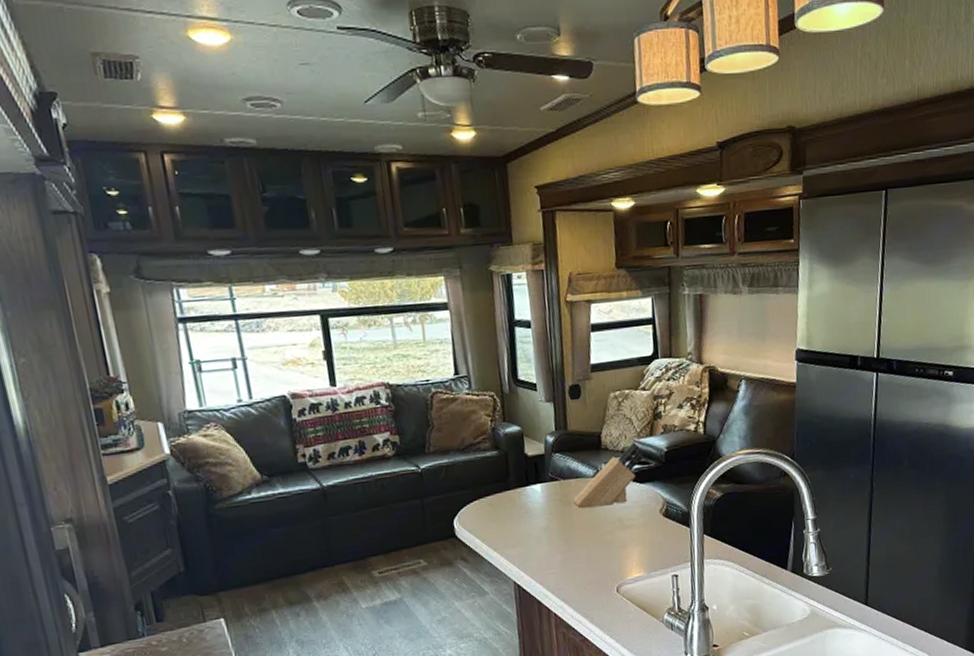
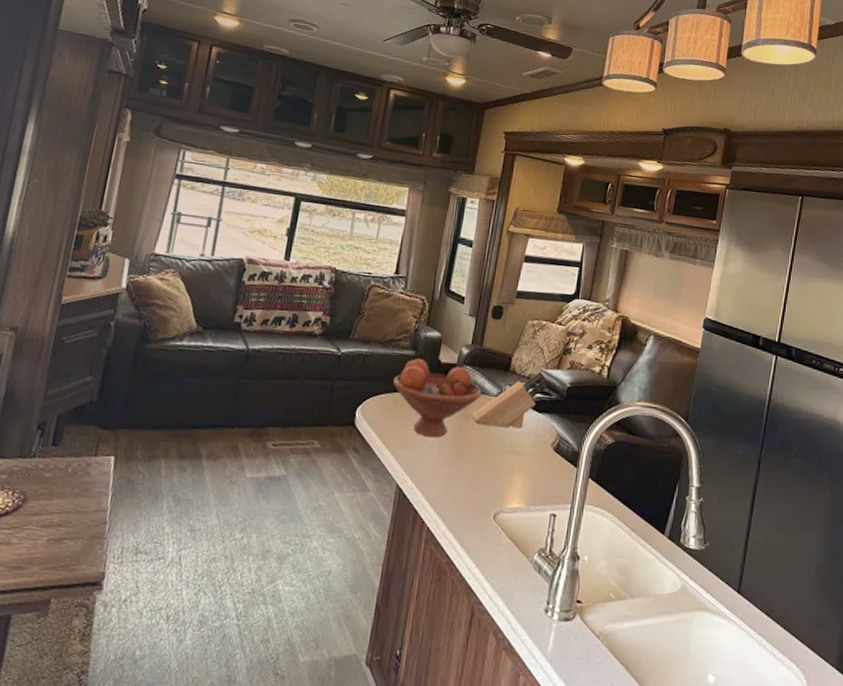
fruit bowl: none [483,456,579,532] -> present [393,359,482,438]

